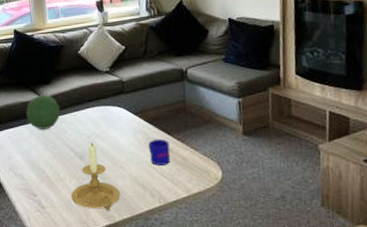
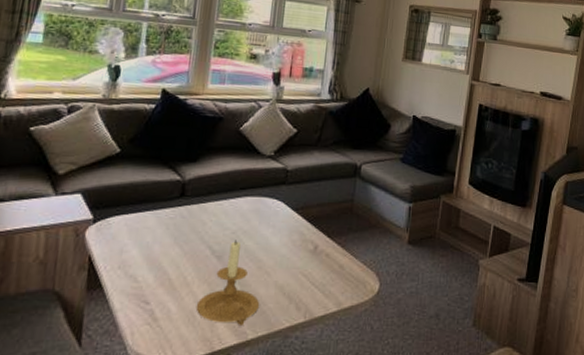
decorative orb: present [26,95,61,129] -> none [156,174,204,219]
mug: present [148,139,171,165] -> none [302,241,328,273]

